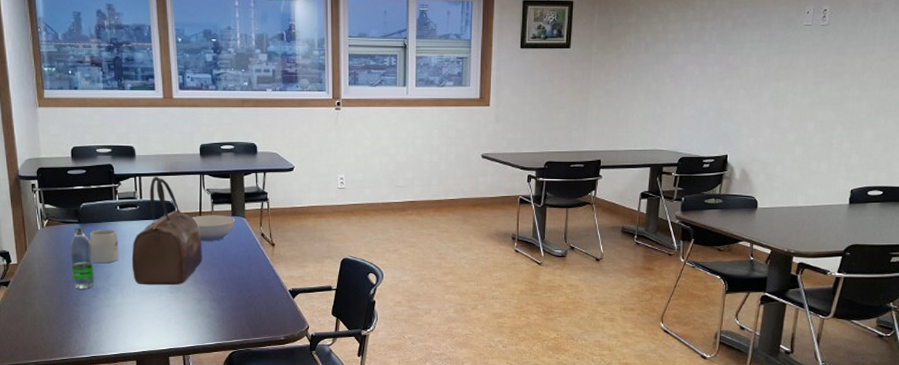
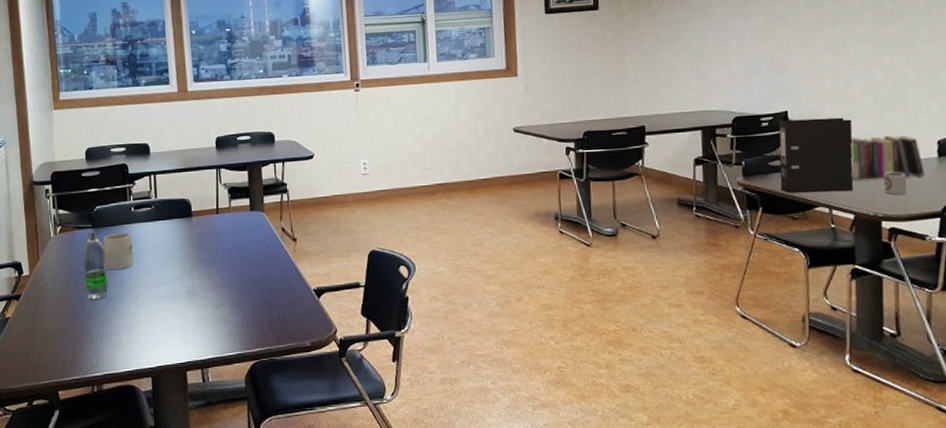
handbag: present [131,176,202,286] -> none [146,173,220,292]
bowl: present [192,215,236,241] -> none [208,210,255,240]
binder: none [712,163,782,229] -> present [778,117,854,194]
books: none [774,182,836,221] -> present [850,135,925,179]
cup: none [799,215,819,236] -> present [883,172,907,196]

